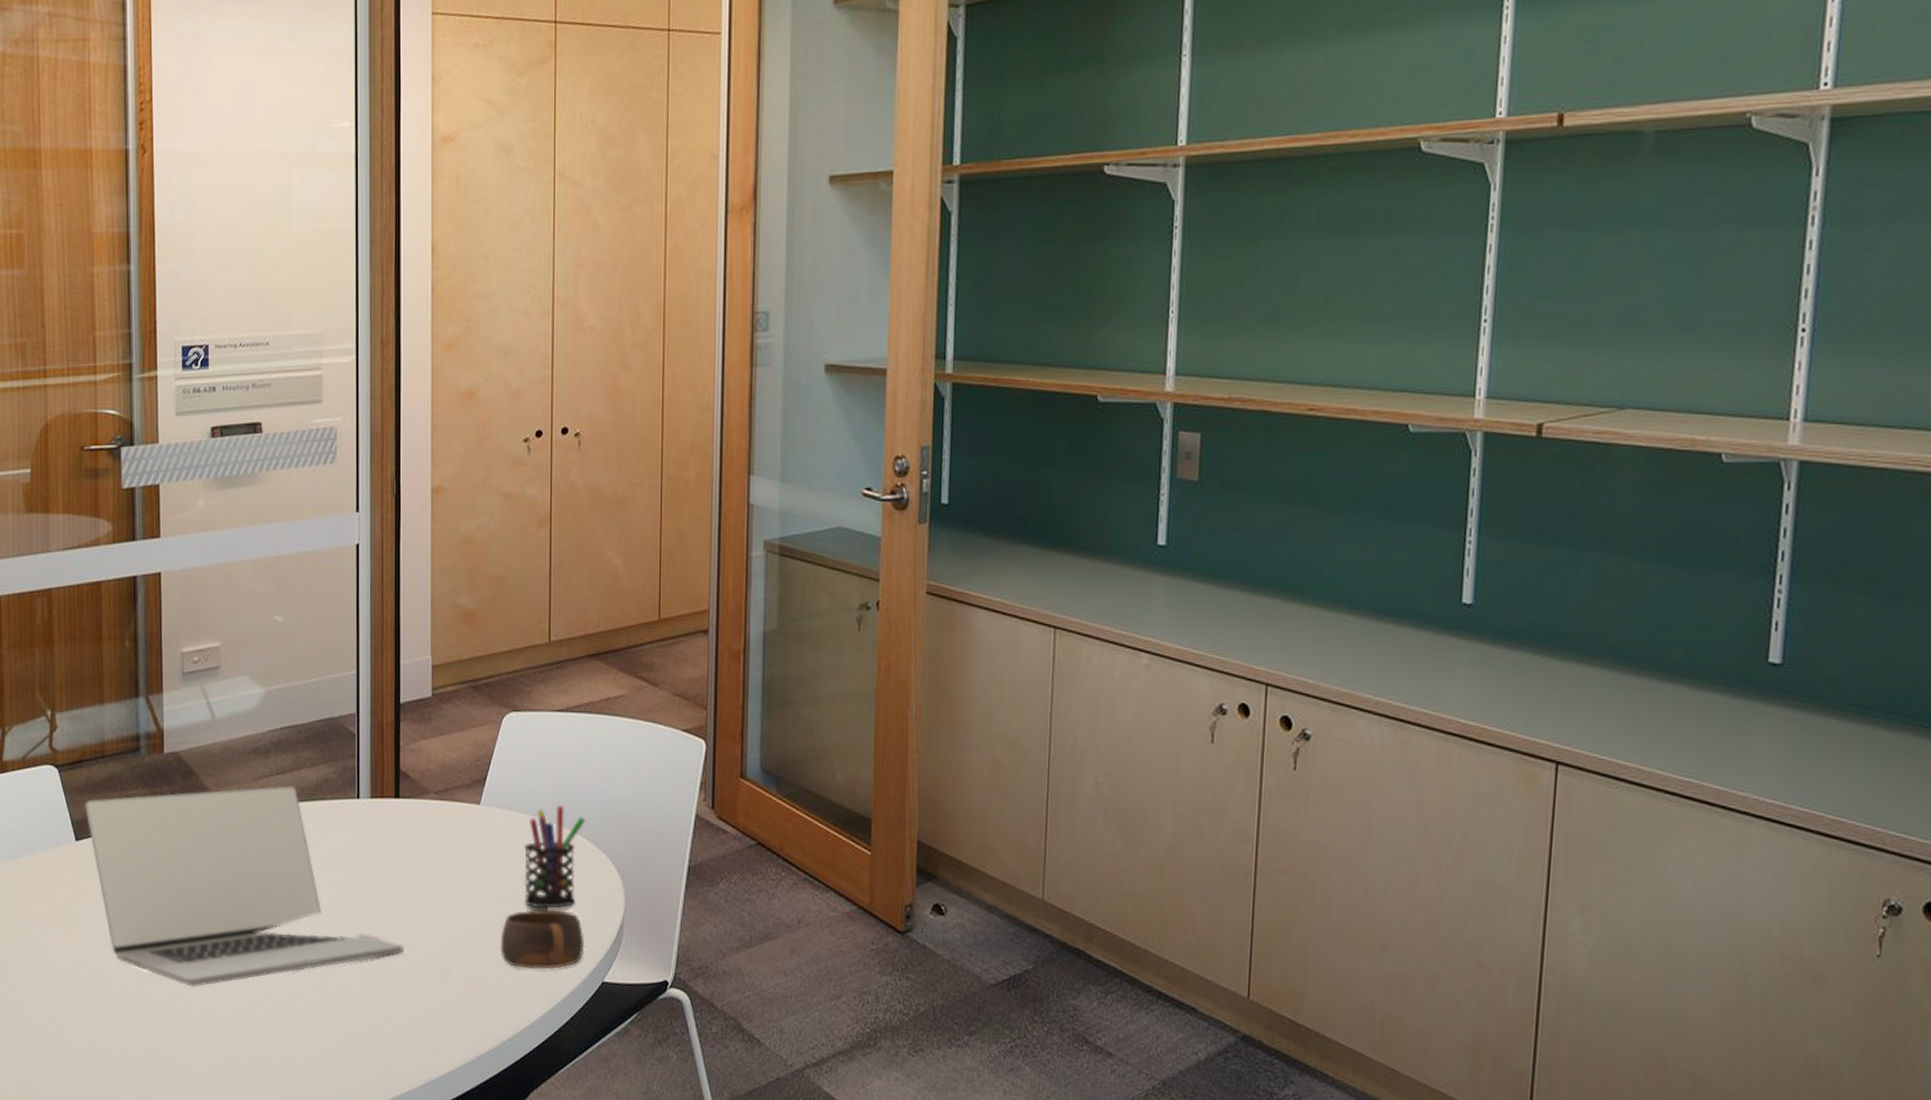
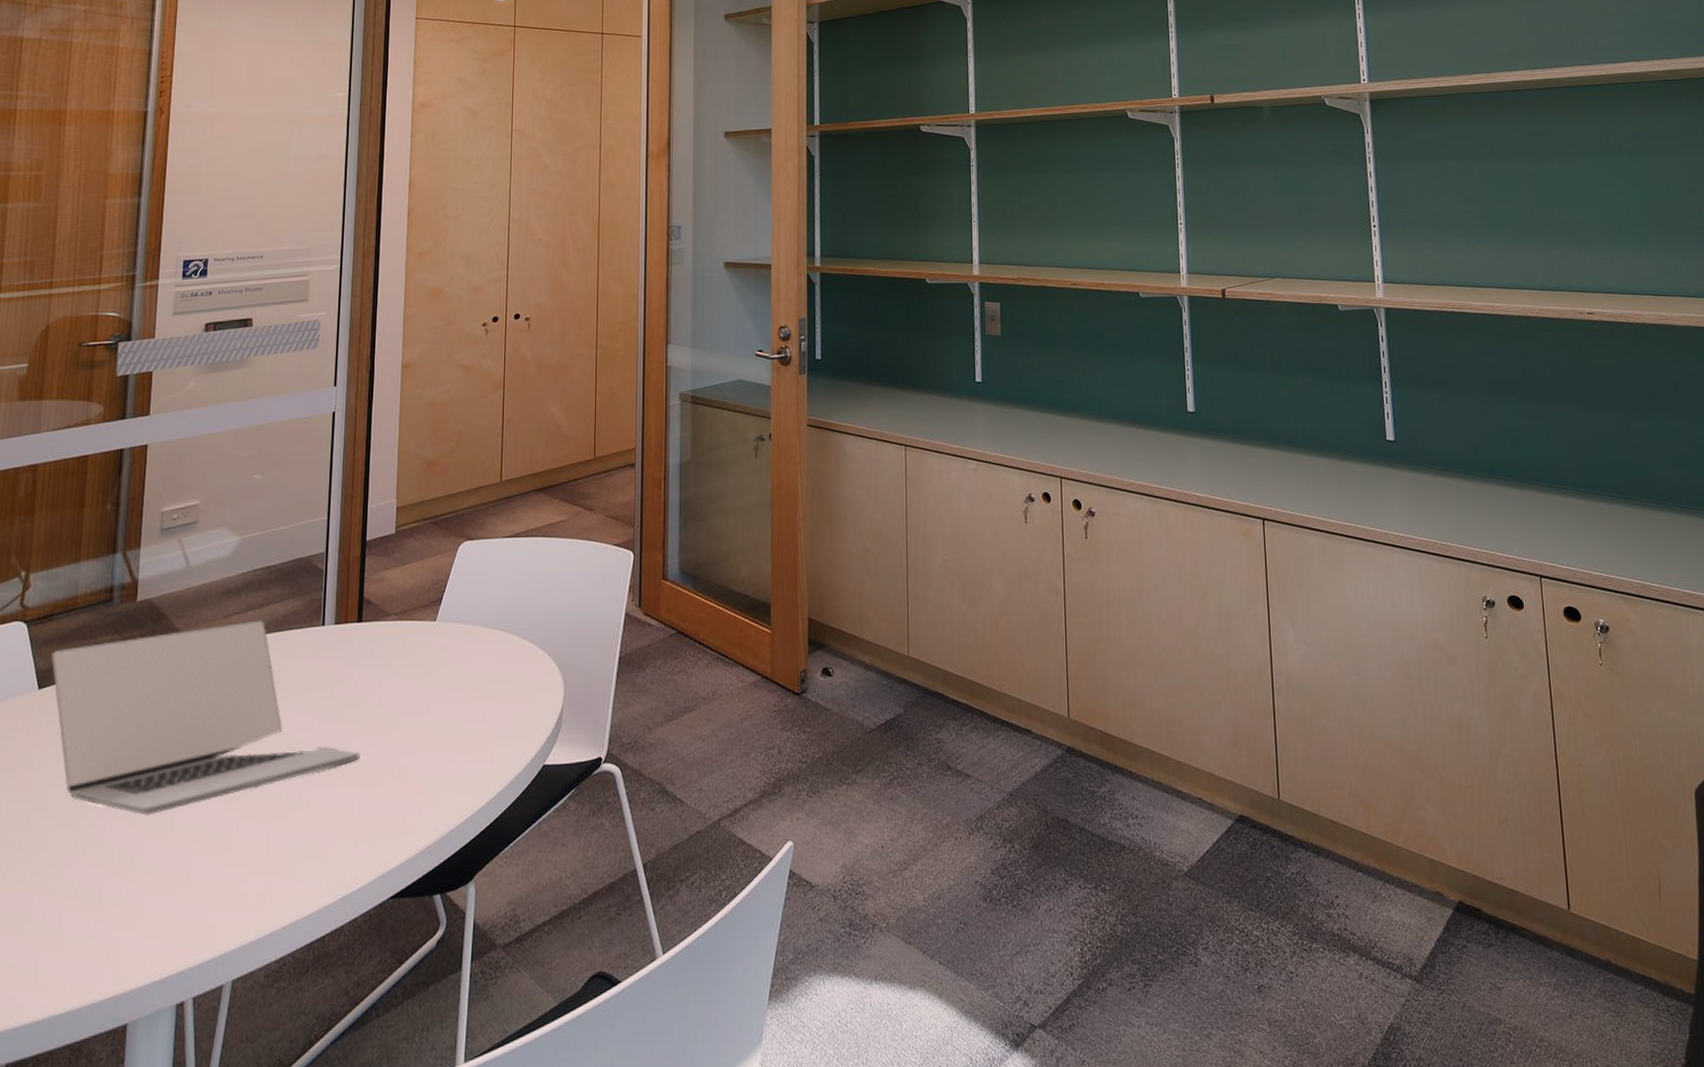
cup: present [500,909,585,970] -> none [451,706,528,762]
pen holder: present [524,805,586,909] -> none [474,616,530,707]

